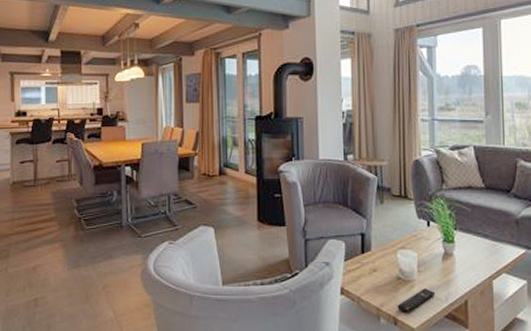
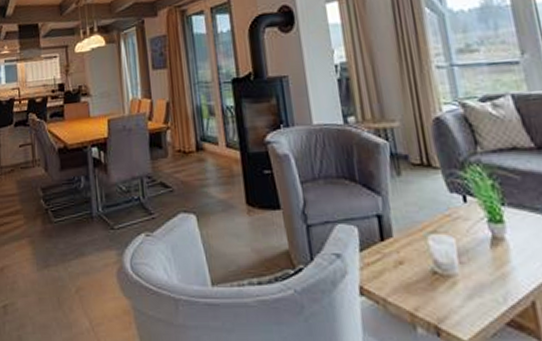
remote control: present [397,288,436,313] -> none [437,286,489,319]

